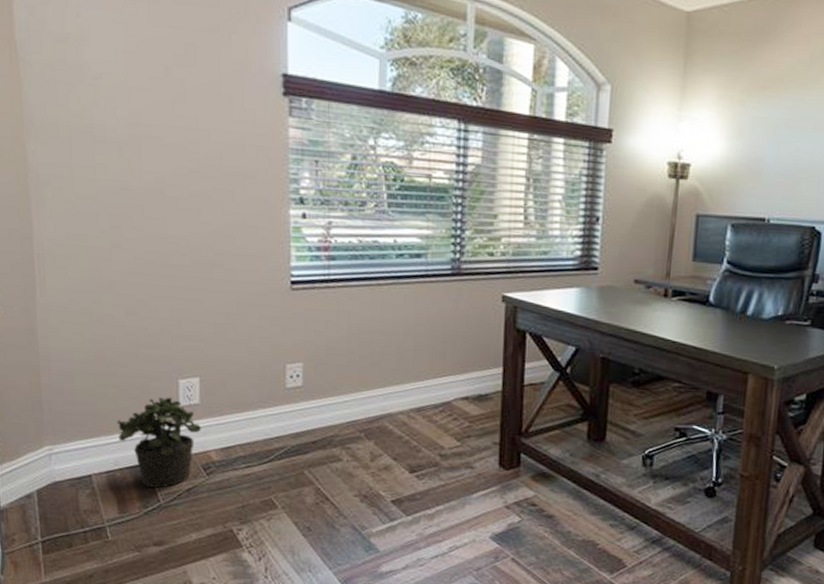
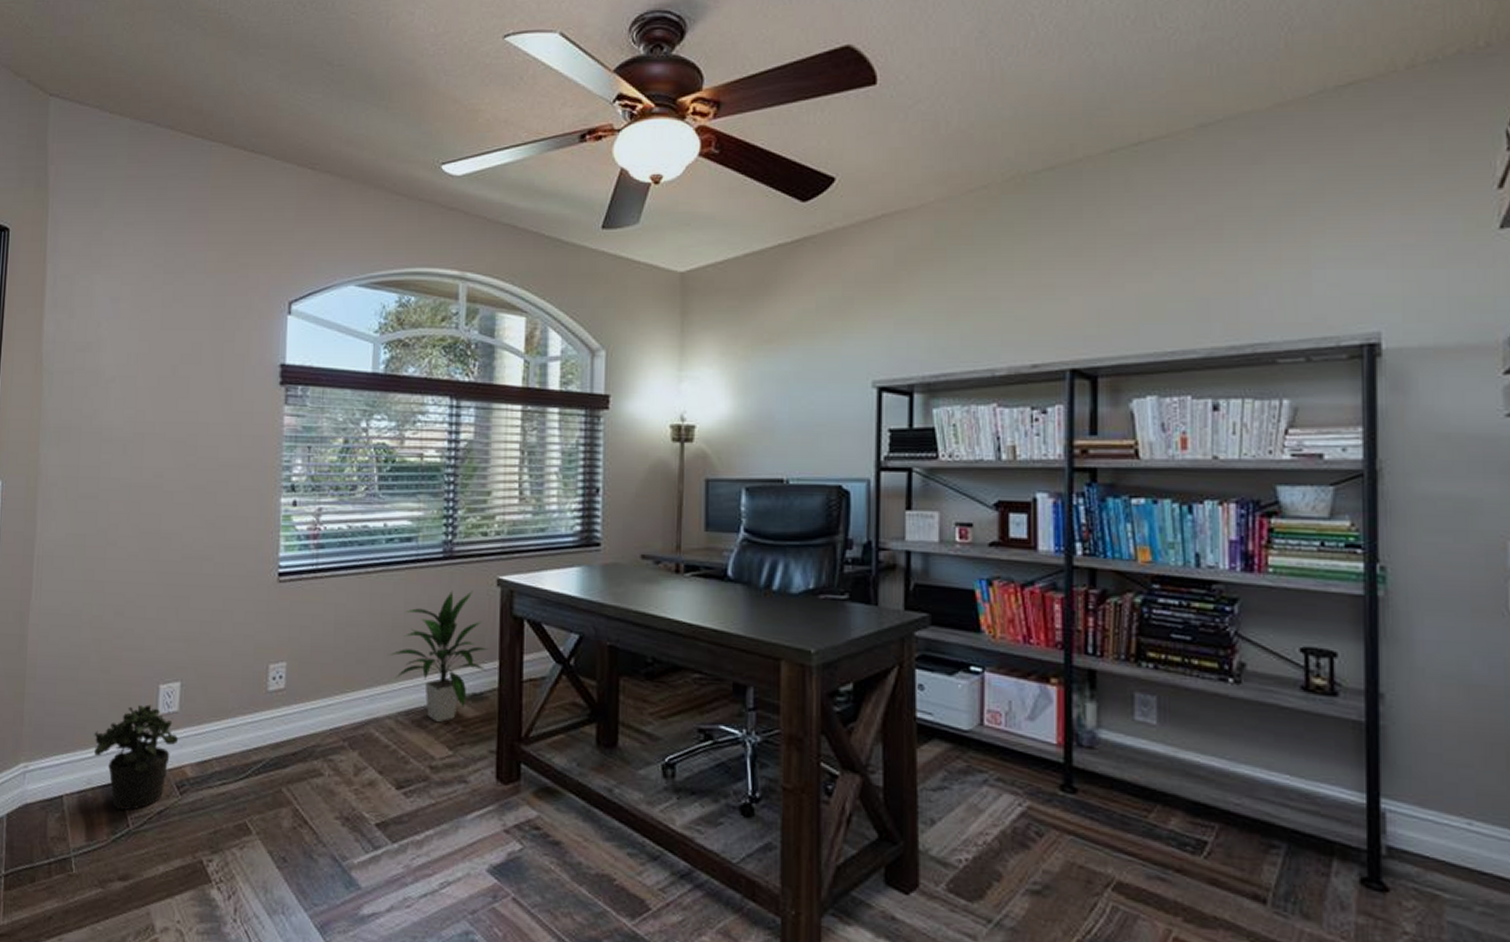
indoor plant: none [402,304,493,419] -> present [390,590,488,723]

